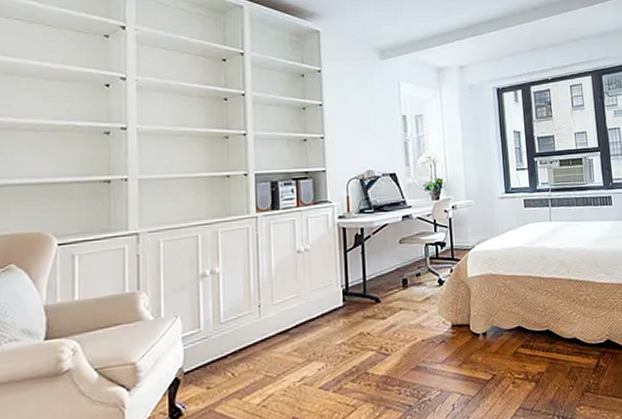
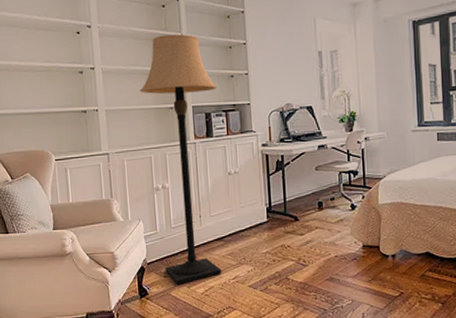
lamp: none [187,91,287,397] -> present [139,34,222,285]

